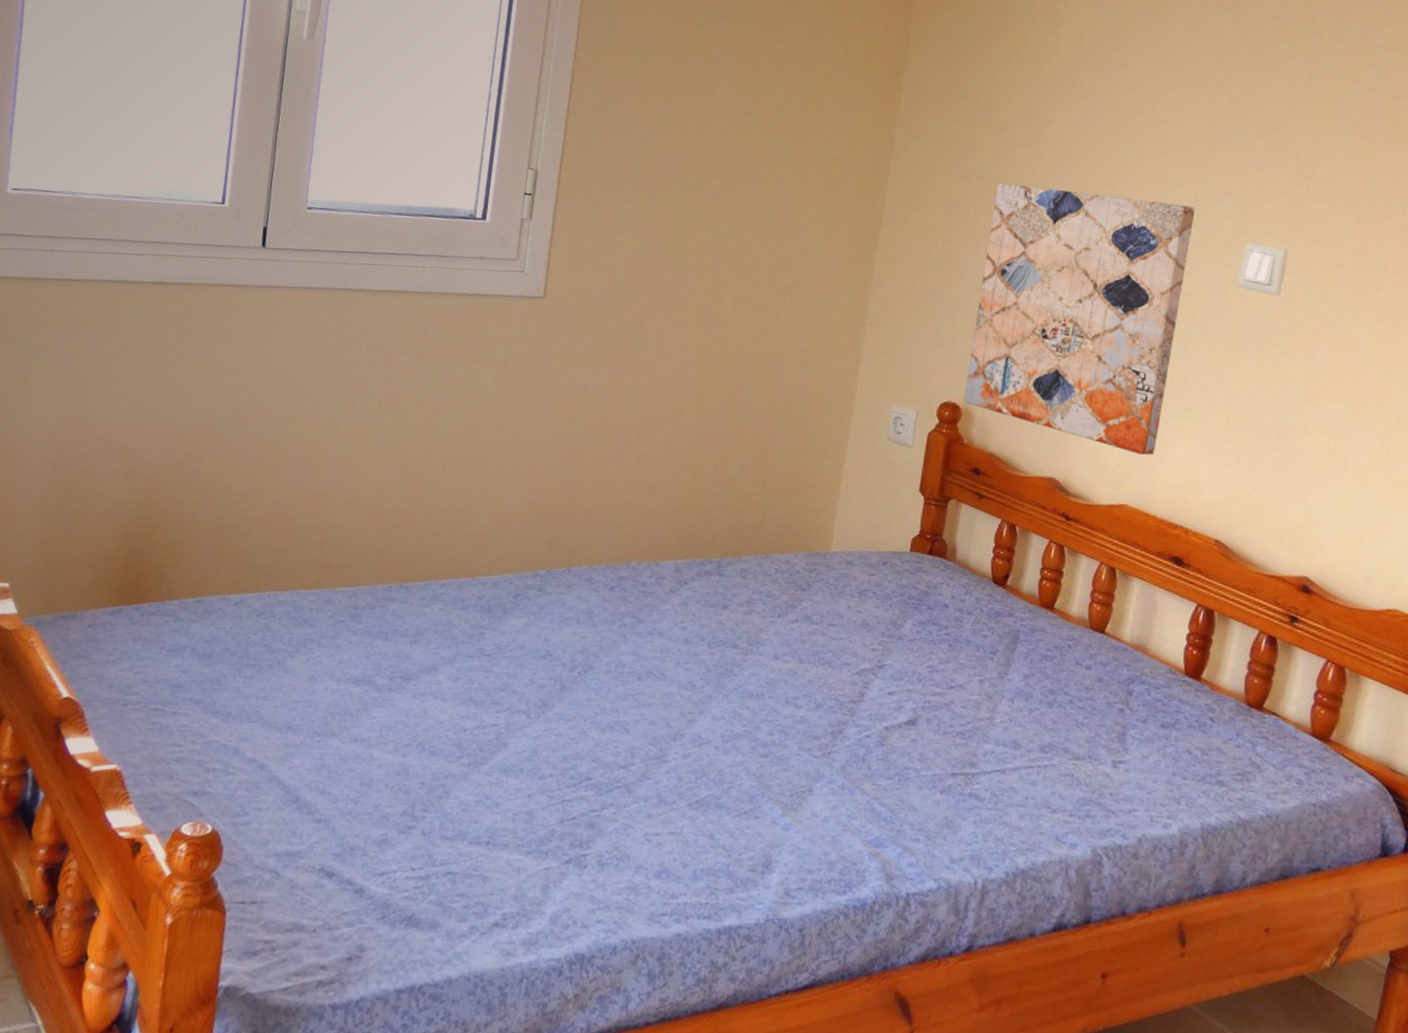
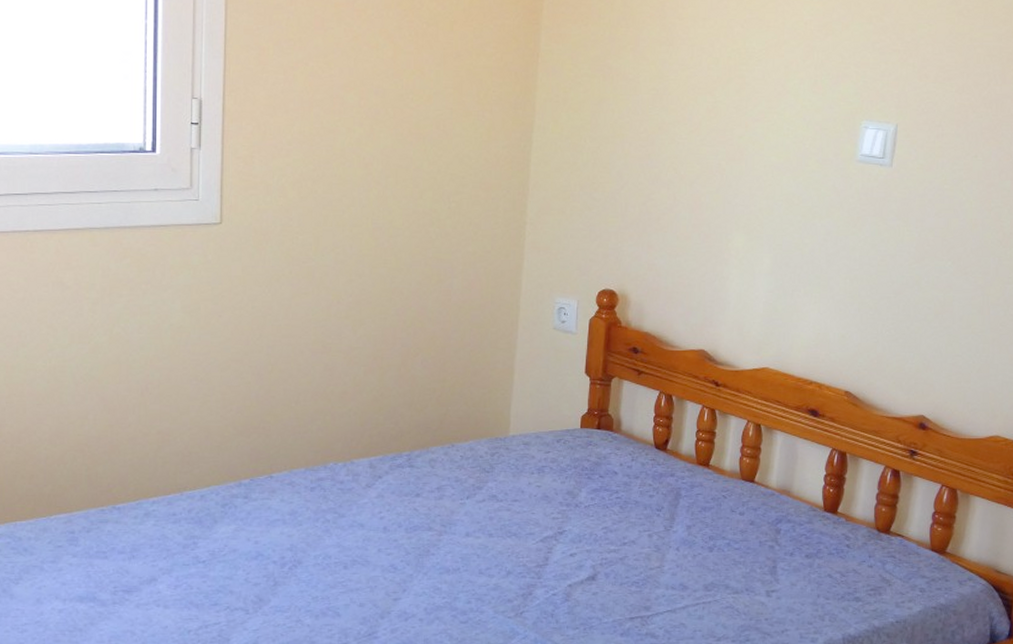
wall art: present [963,182,1195,456] -> none [619,80,816,322]

